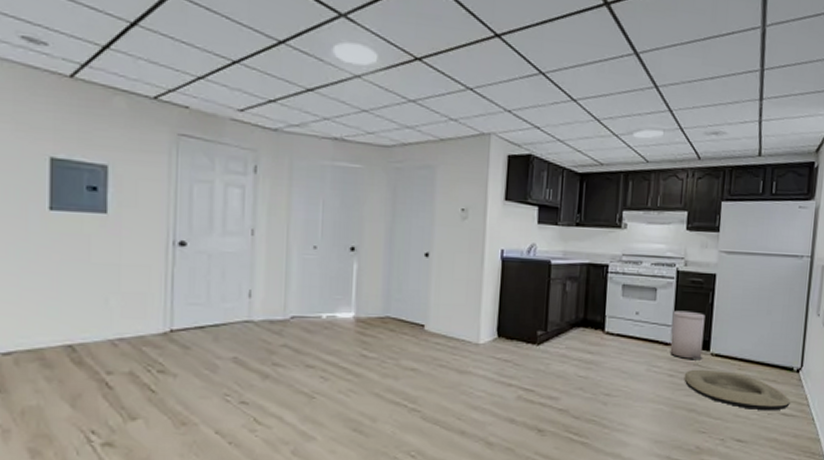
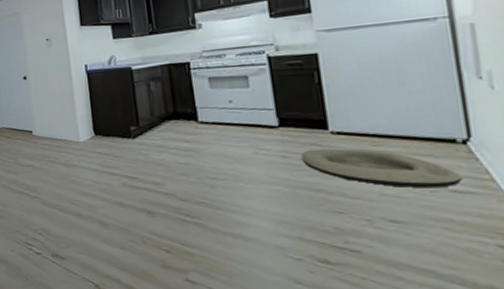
pedal bin: present [670,310,705,361] -> none [272,92,320,141]

